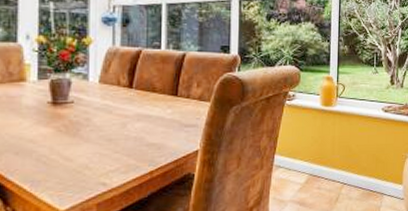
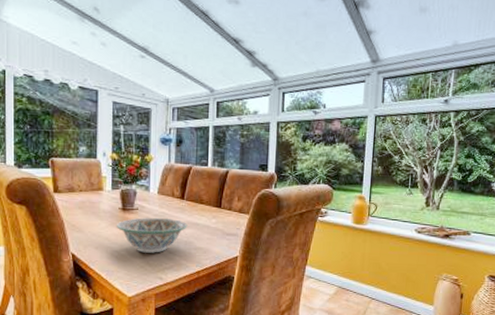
decorative bowl: none [45,112,137,155] -> present [117,218,187,253]

